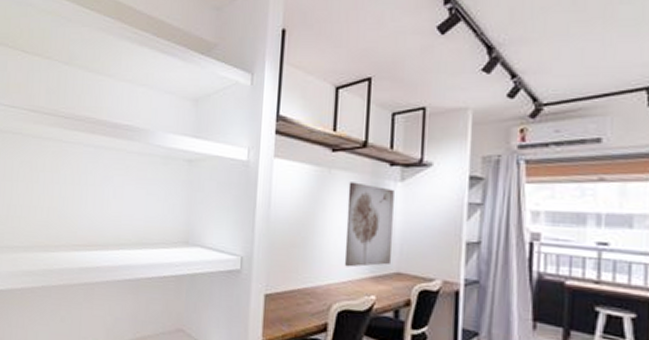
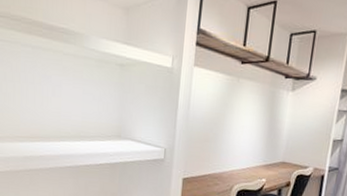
wall art: present [344,182,394,268] -> none [244,90,286,158]

